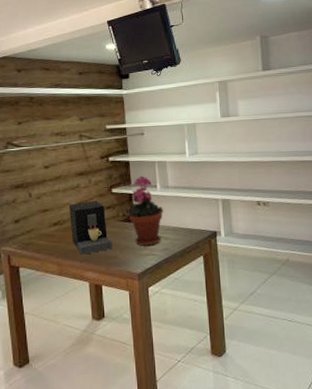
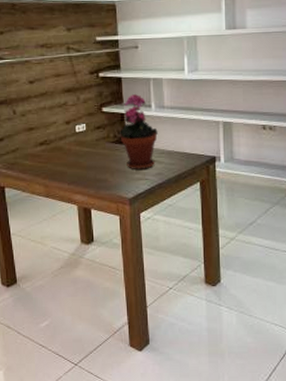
coffee maker: present [69,201,113,255] -> none [56,120,102,177]

